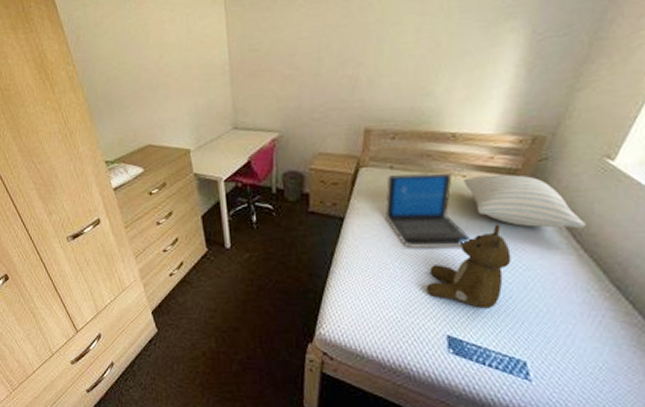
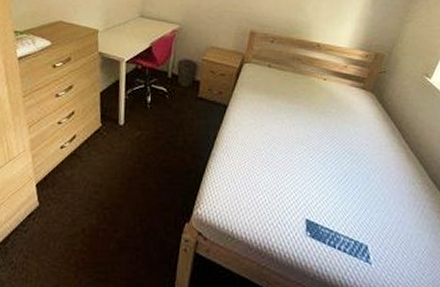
laptop: present [384,172,473,249] -> none [261,71,329,140]
teddy bear: present [427,224,511,309] -> none [291,122,358,196]
pillow: present [463,174,586,229] -> none [324,80,412,131]

